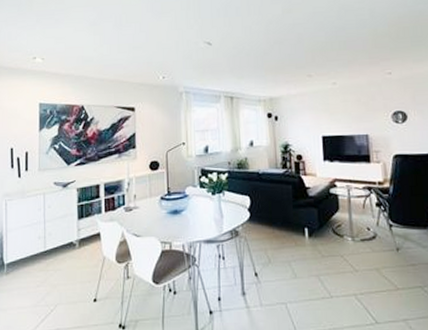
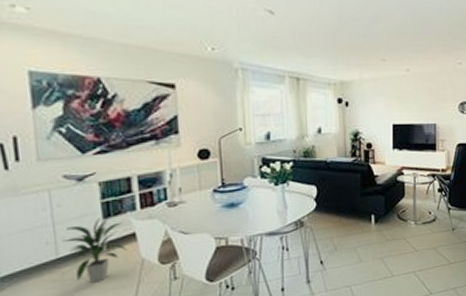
indoor plant: none [49,218,93,275] -> present [62,217,127,283]

